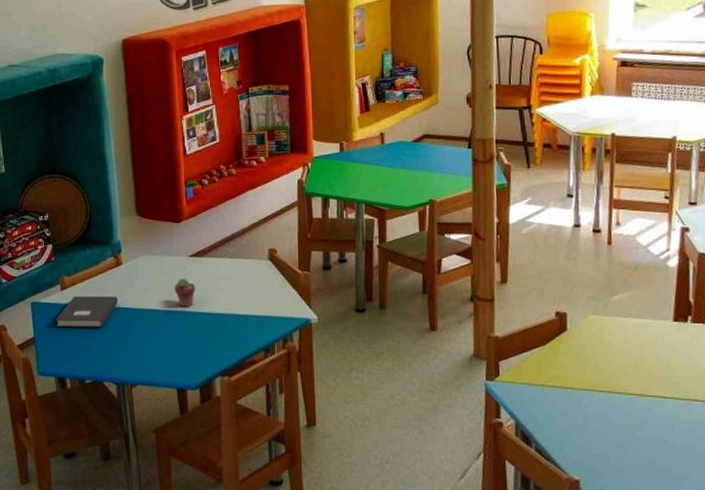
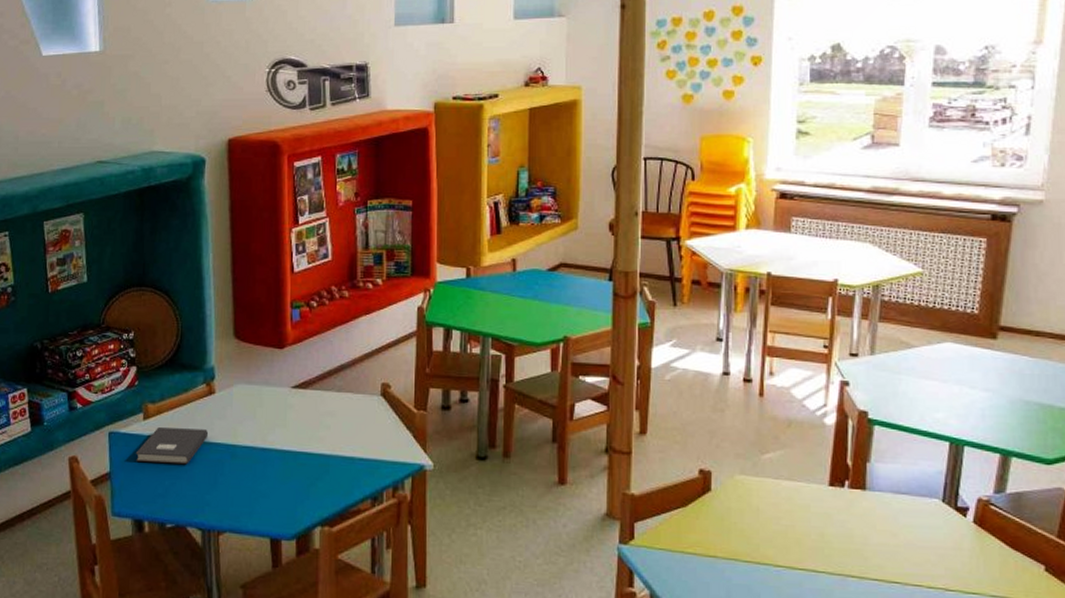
potted succulent: present [174,278,196,307] -> none [273,411,298,445]

